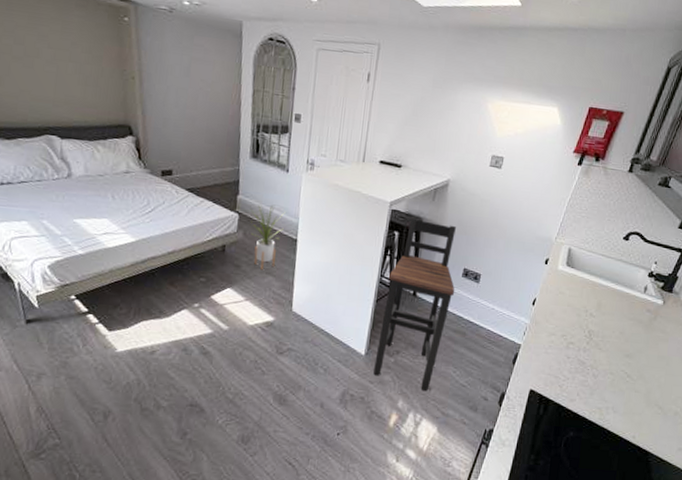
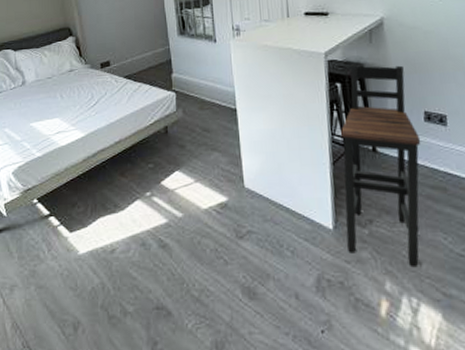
house plant: present [250,205,285,270] -> none [185,78,220,147]

